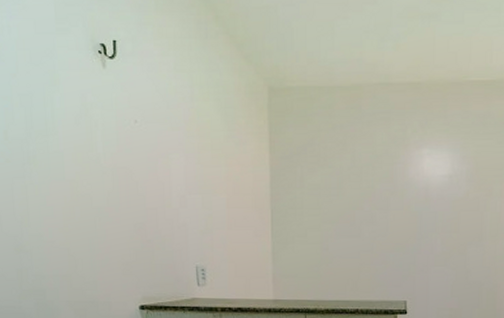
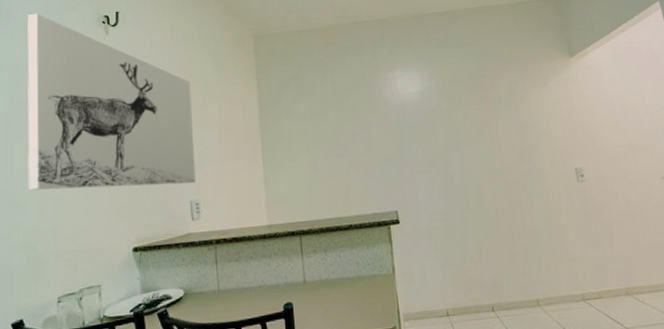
wall art: none [14,32,202,248] -> present [27,13,196,191]

